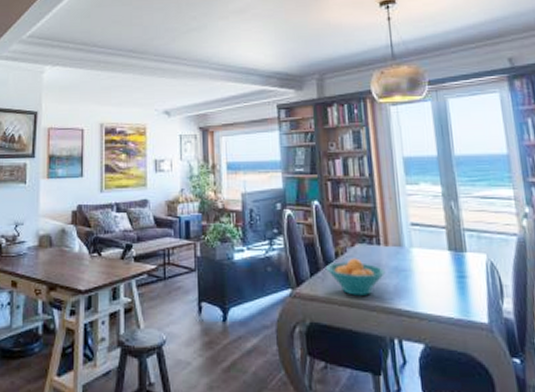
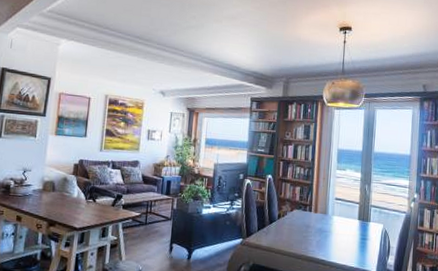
fruit bowl: present [326,258,386,295] -> none [270,219,312,247]

